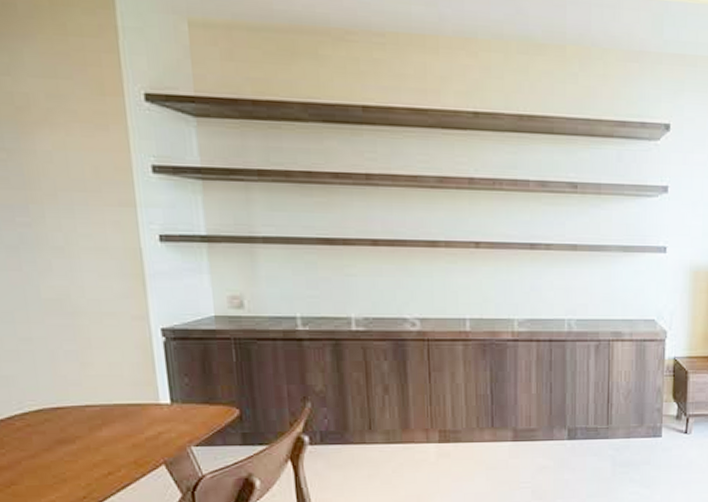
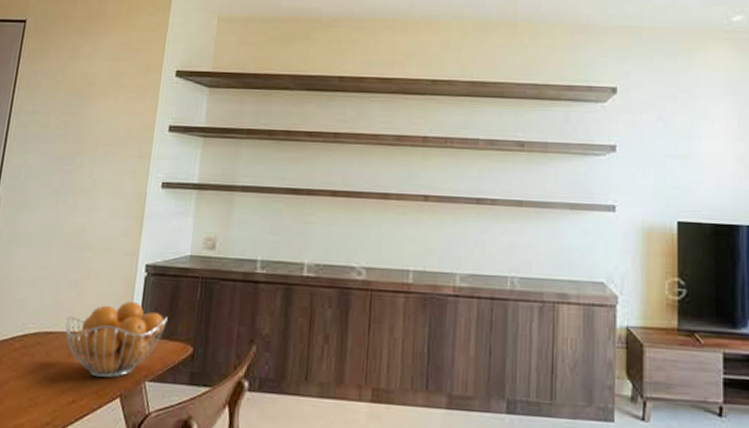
fruit basket: none [74,368,203,448] -> present [65,301,168,378]

